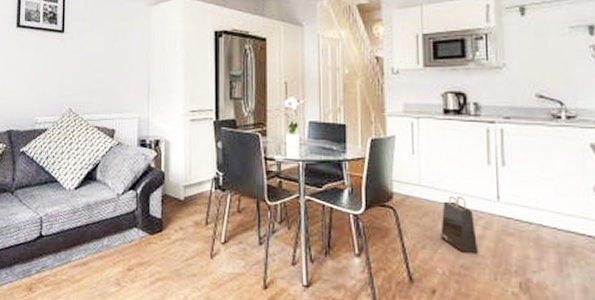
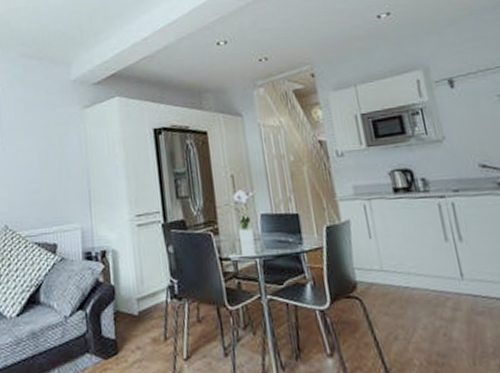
shopping bag: present [440,195,479,255] -> none [408,277,453,340]

